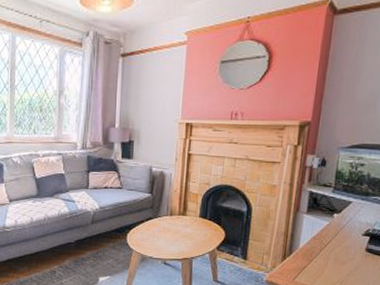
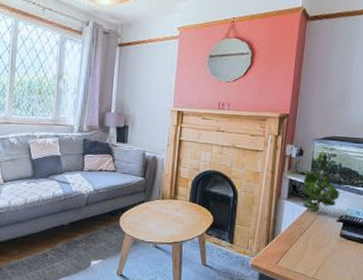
banana bunch: none [324,160,368,227] -> present [302,151,340,213]

